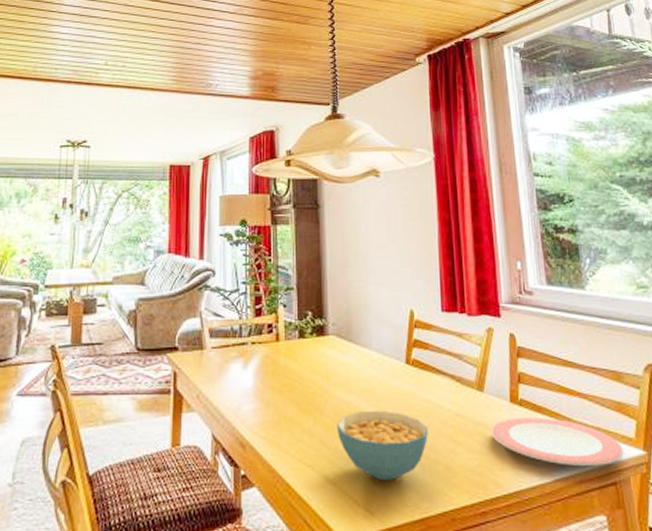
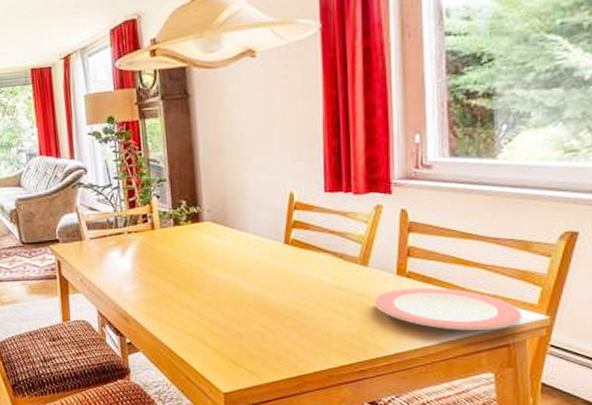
cereal bowl: present [336,410,428,481] -> none [214,286,307,346]

